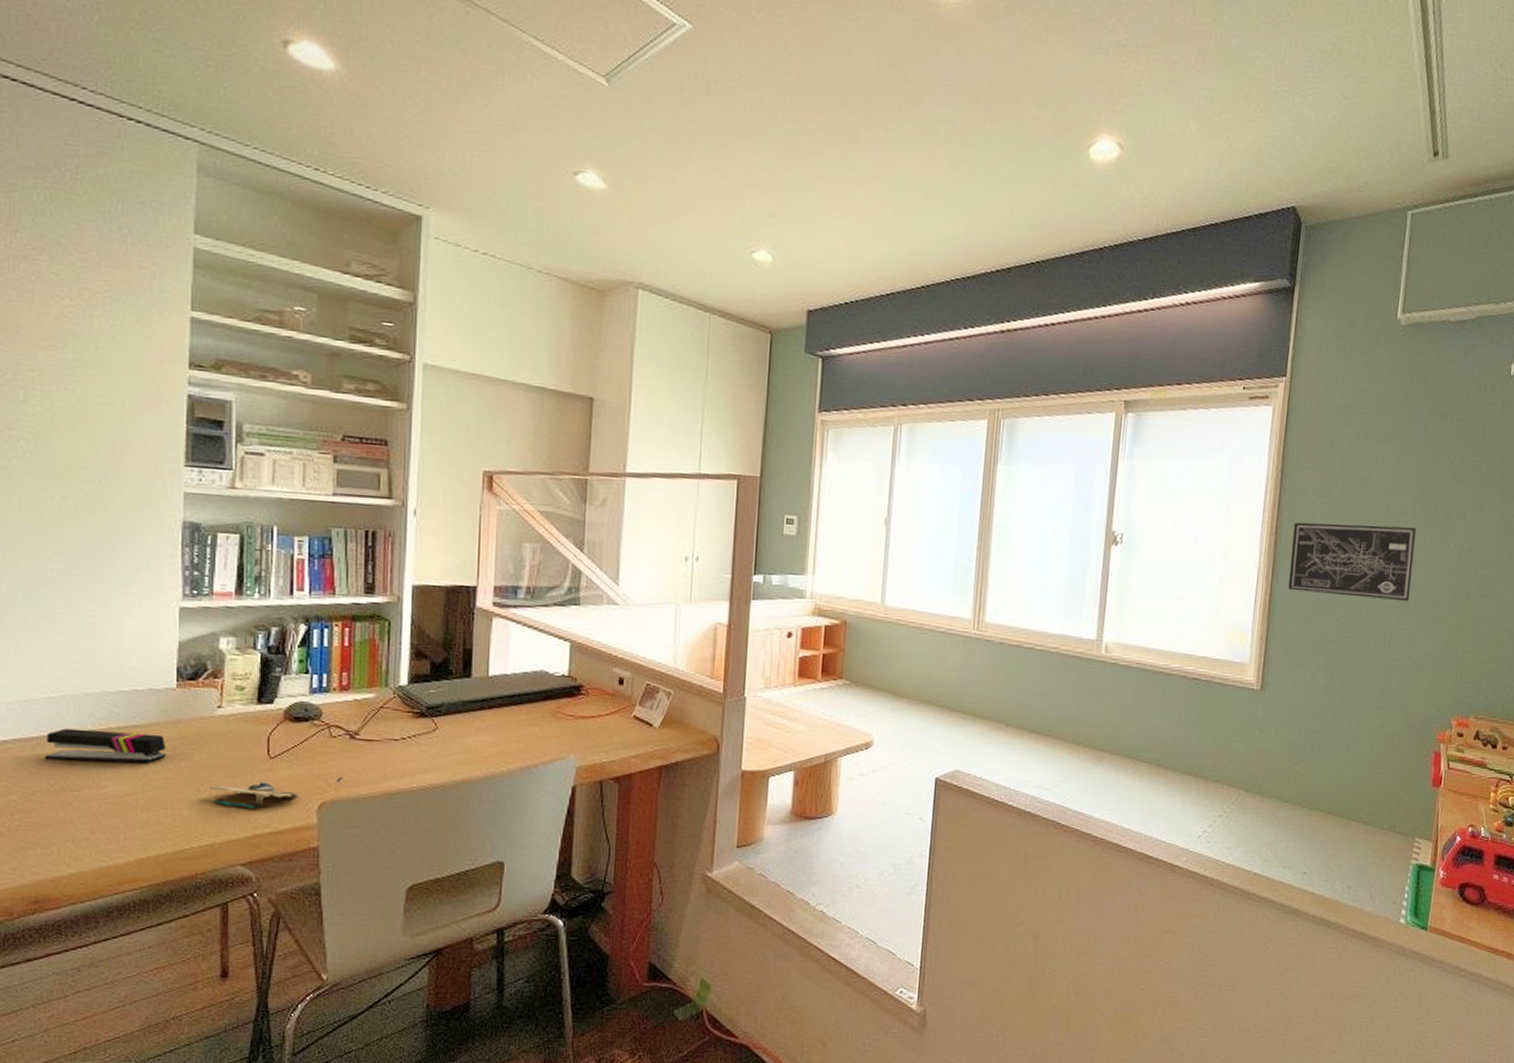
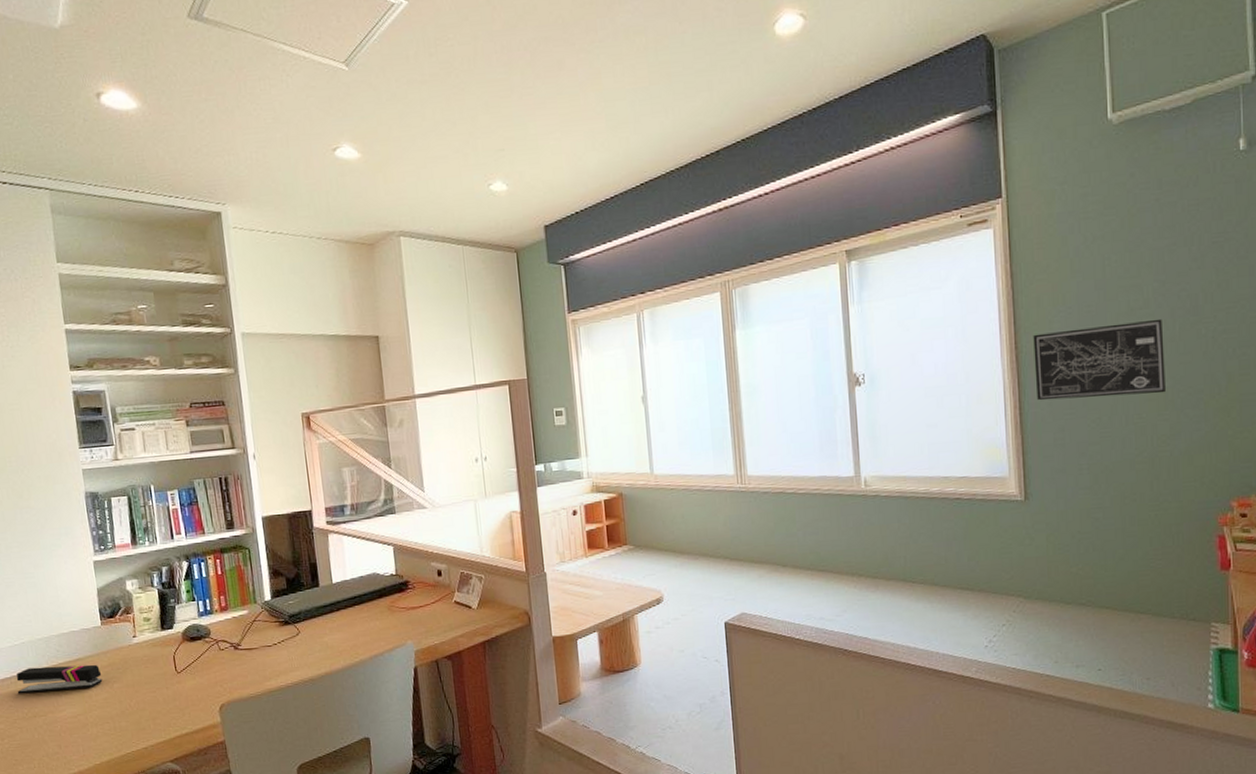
computer mouse: present [209,777,343,809] -> none [137,682,234,715]

